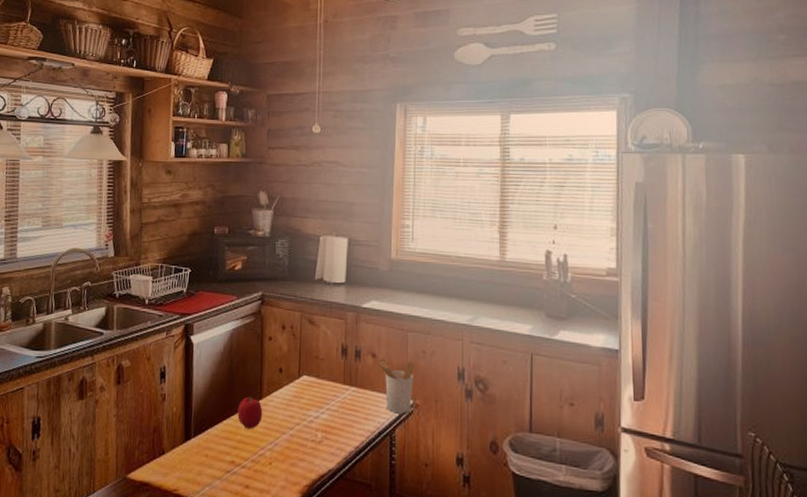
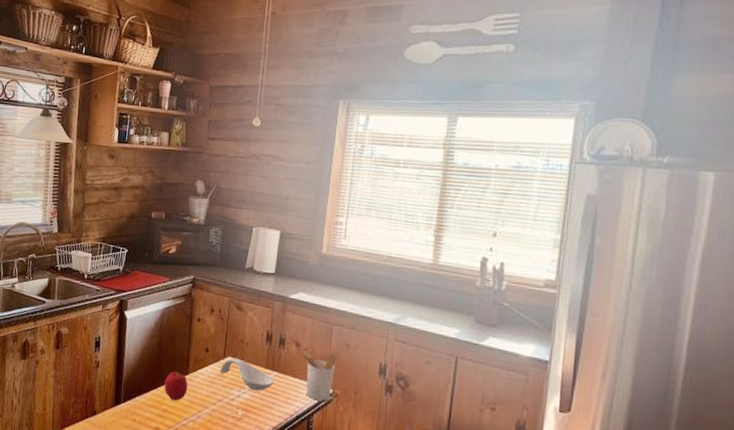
spoon rest: none [295,376,353,410] -> present [219,358,274,391]

